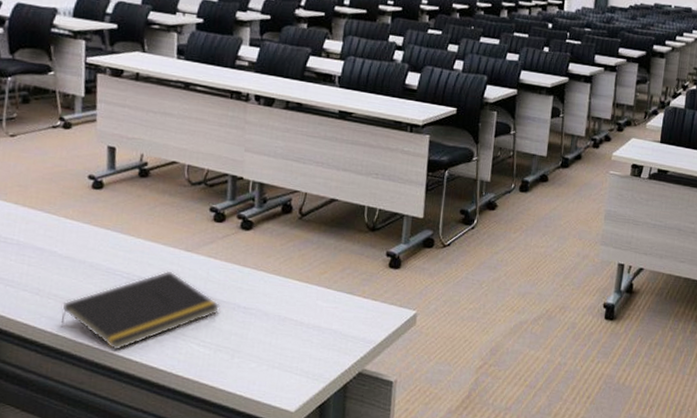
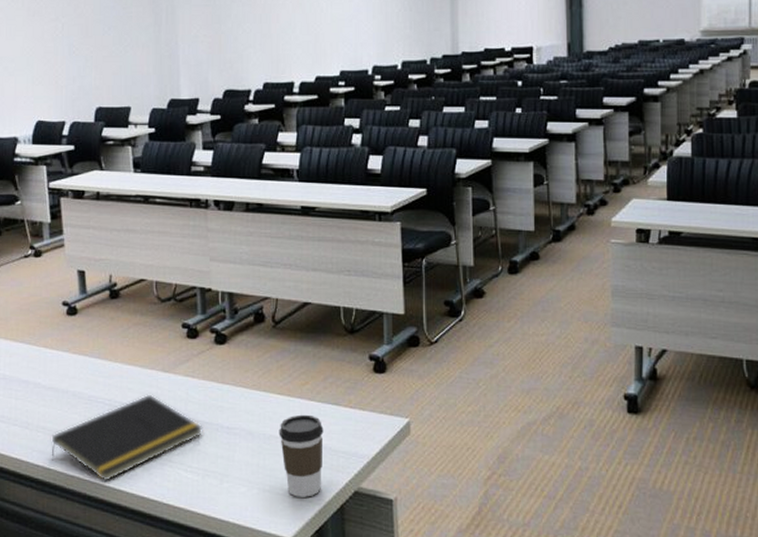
coffee cup: none [293,300,337,376] -> present [279,414,324,497]

